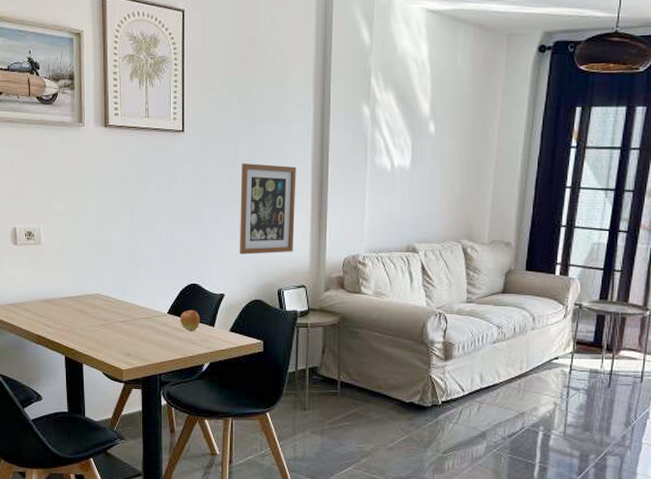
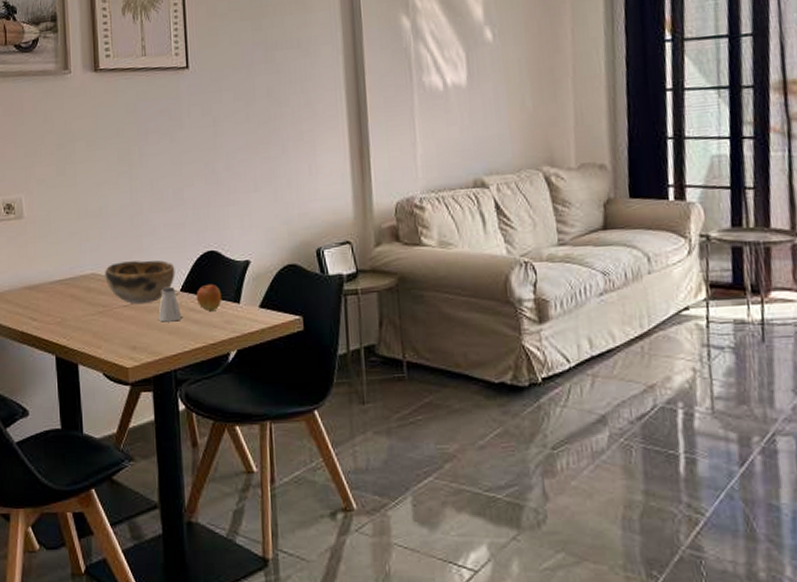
decorative bowl: none [107,287,164,321] -> present [105,260,175,305]
saltshaker: none [149,309,167,337] -> present [158,286,182,322]
wall art: present [240,163,296,254] -> none [260,96,332,209]

